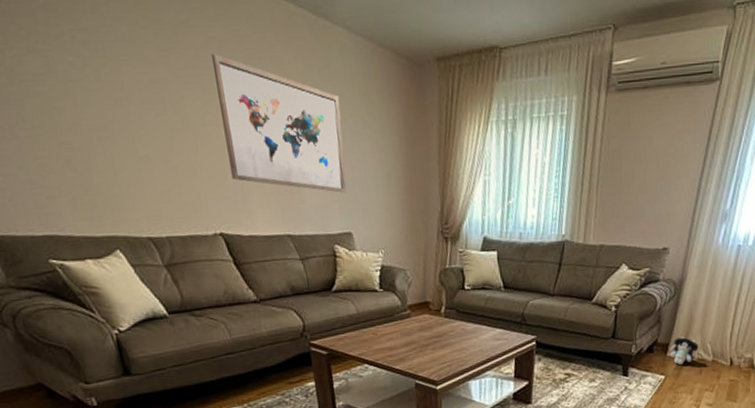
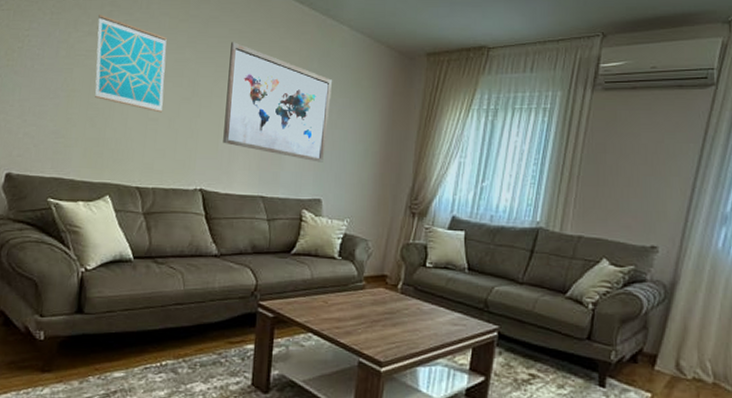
wall art: none [32,23,152,149] -> present [95,15,167,113]
plush toy: present [669,336,699,366] -> none [658,348,695,384]

